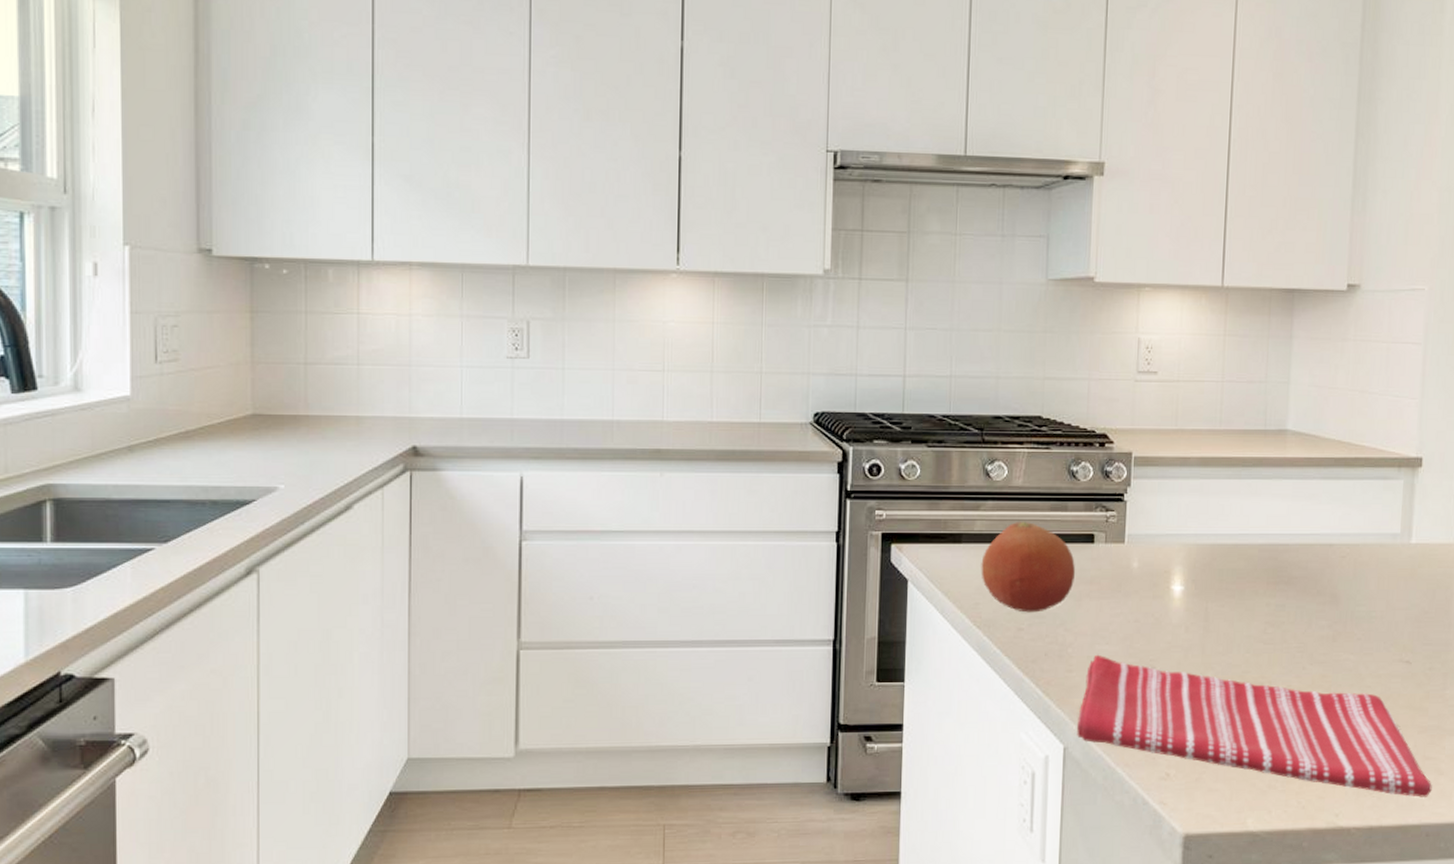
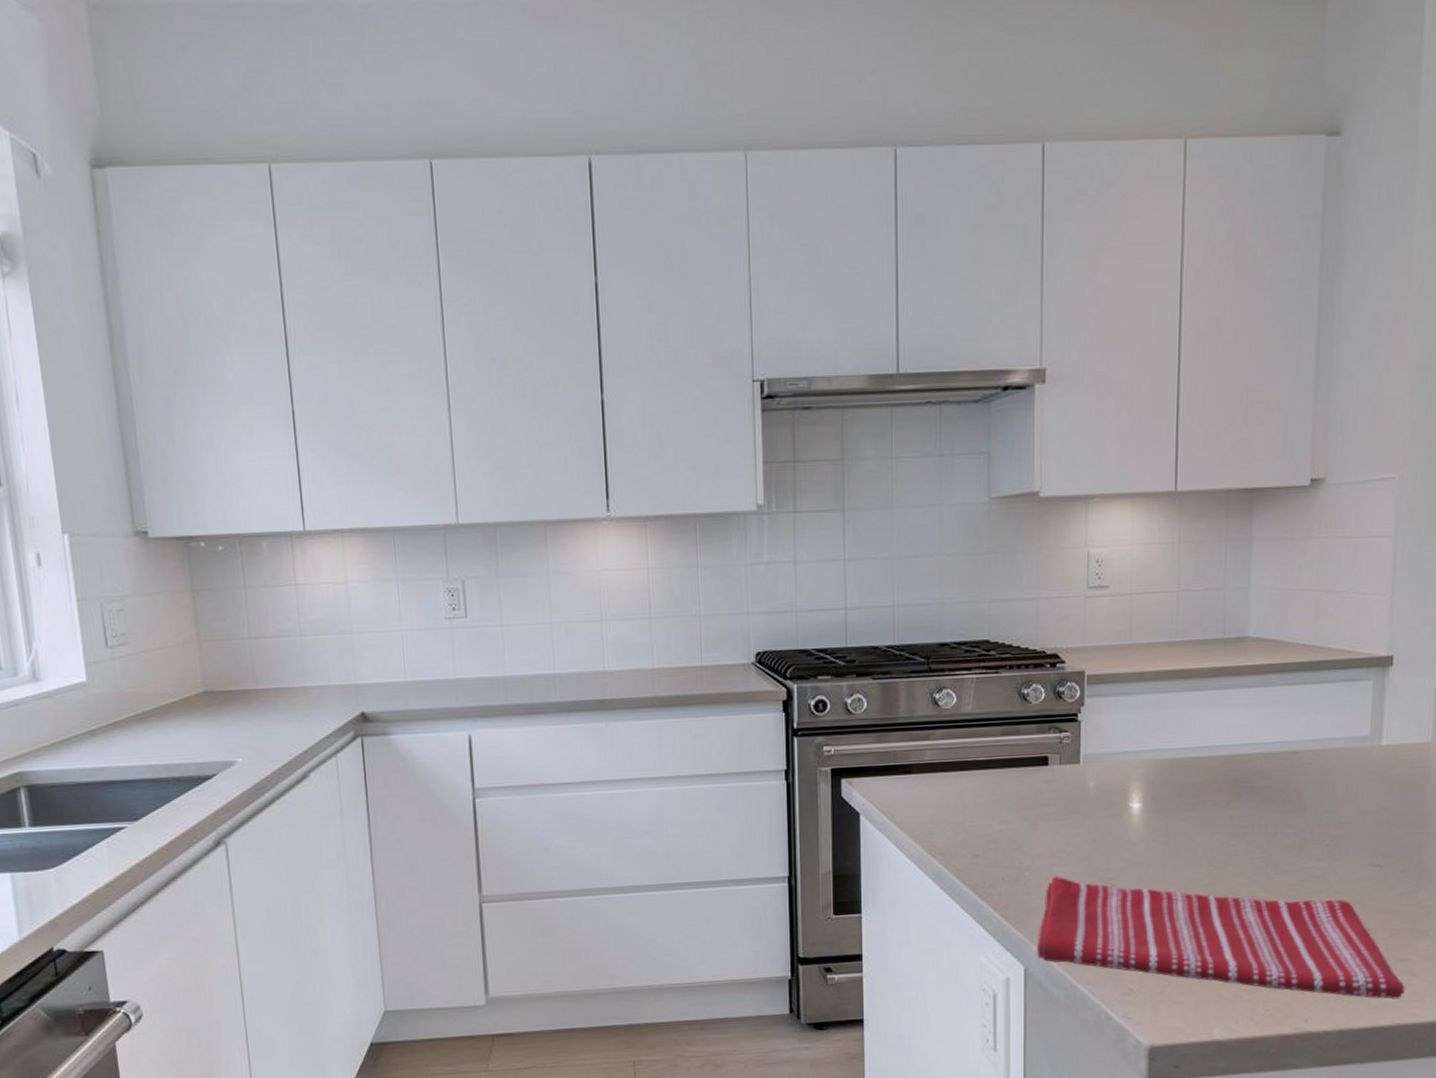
fruit: present [981,521,1076,613] -> none [933,747,1031,839]

